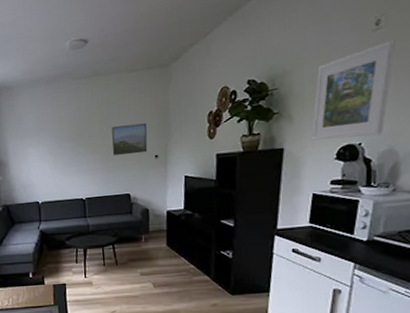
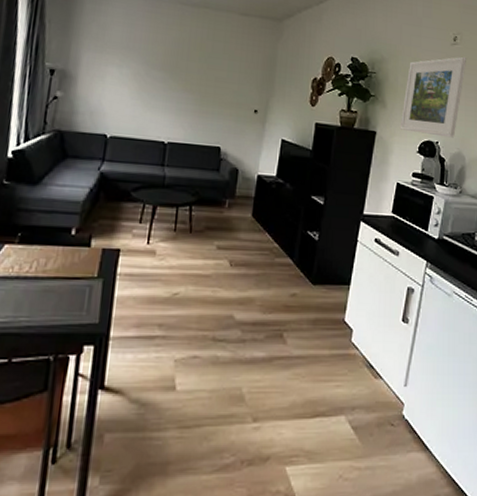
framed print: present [112,122,148,156] -> none [208,67,250,105]

